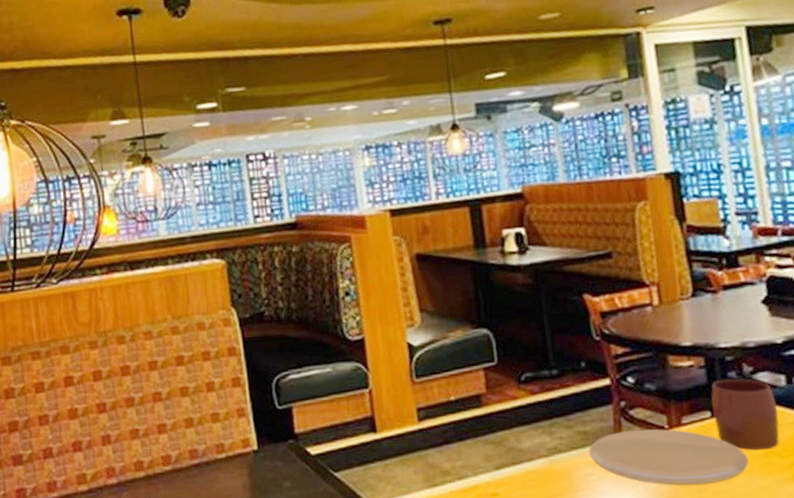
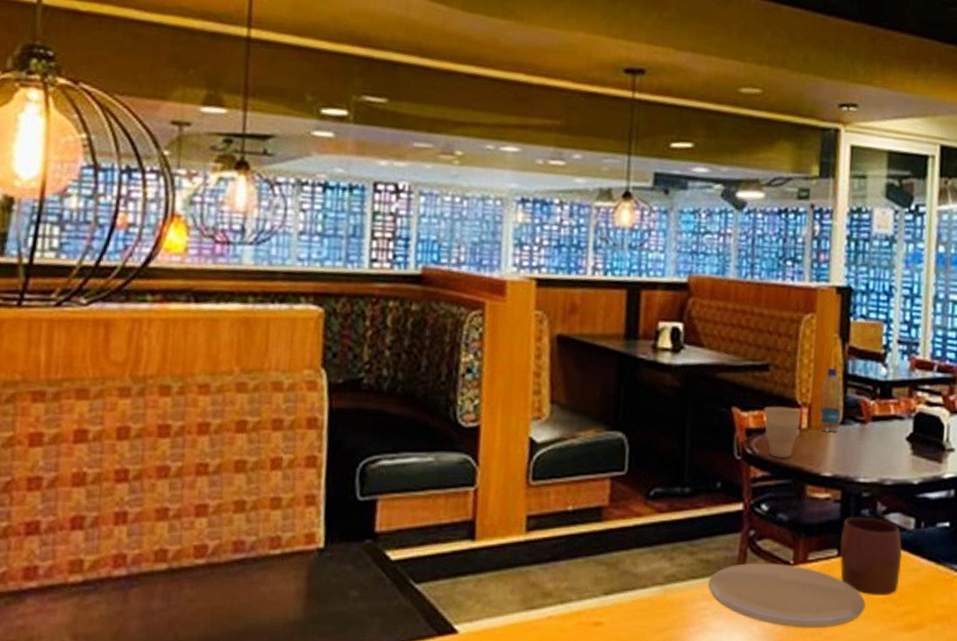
cup: none [613,287,652,335] -> present [763,406,802,459]
bottle: none [666,247,691,306] -> present [820,368,842,433]

